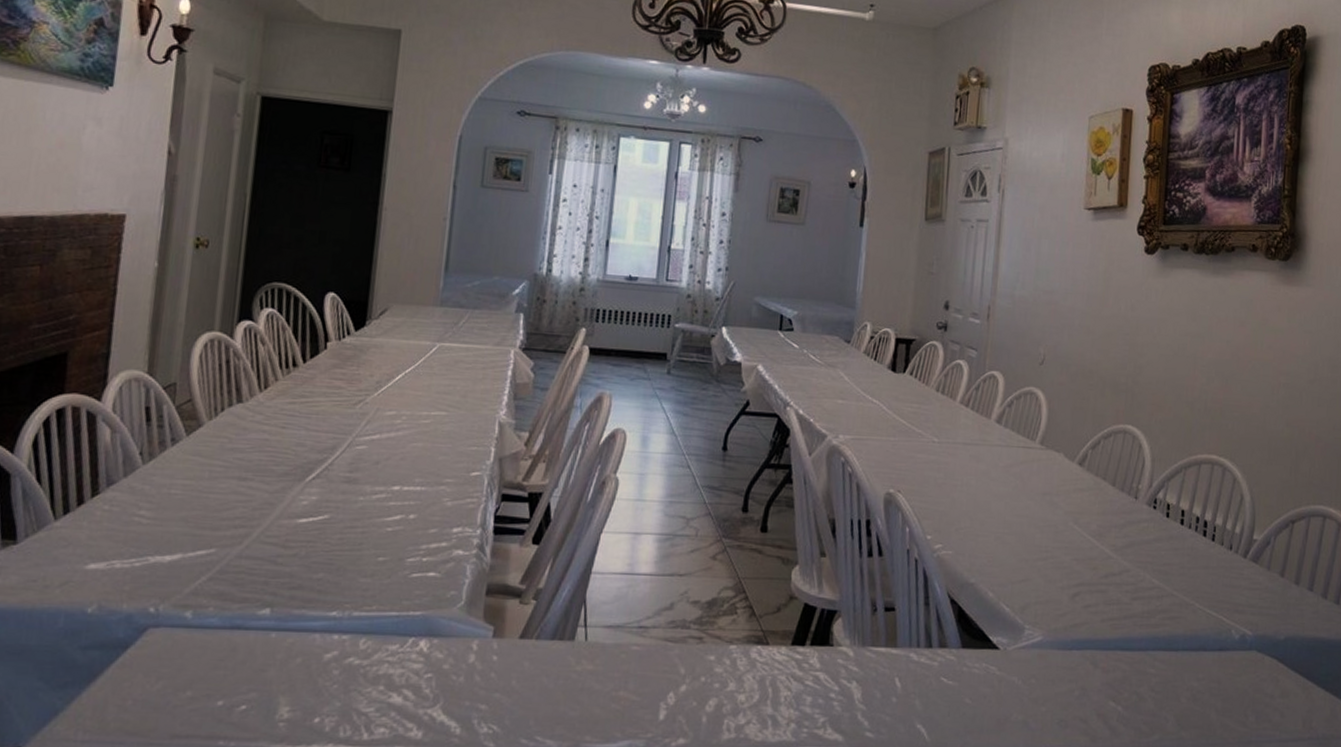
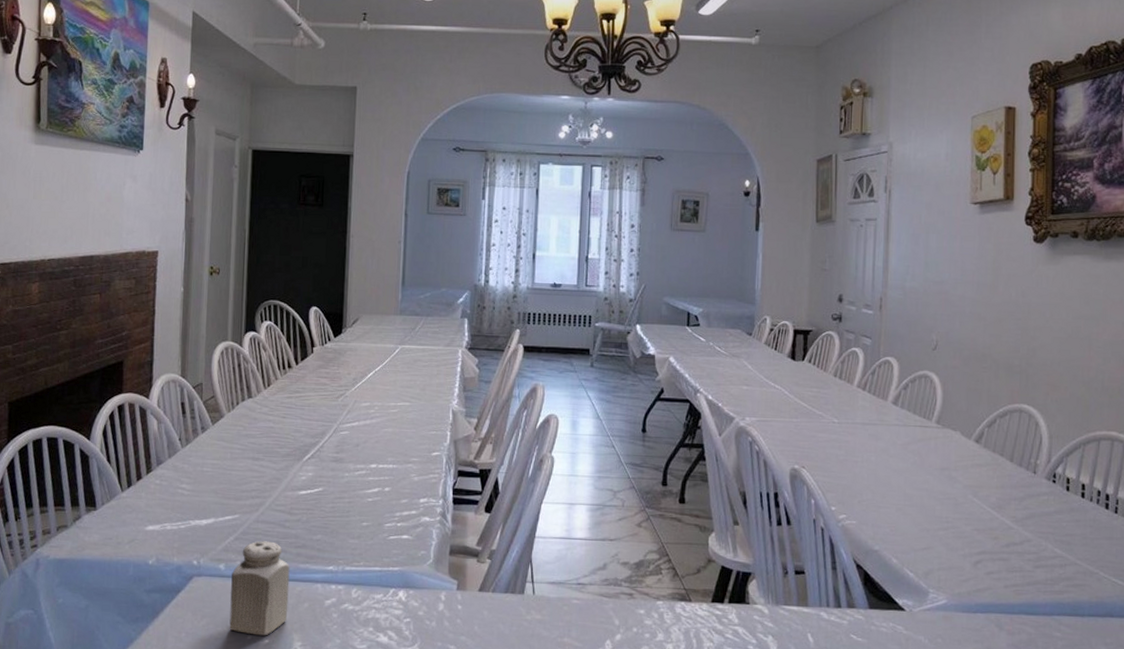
salt shaker: none [193,581,280,701] -> present [229,541,290,636]

